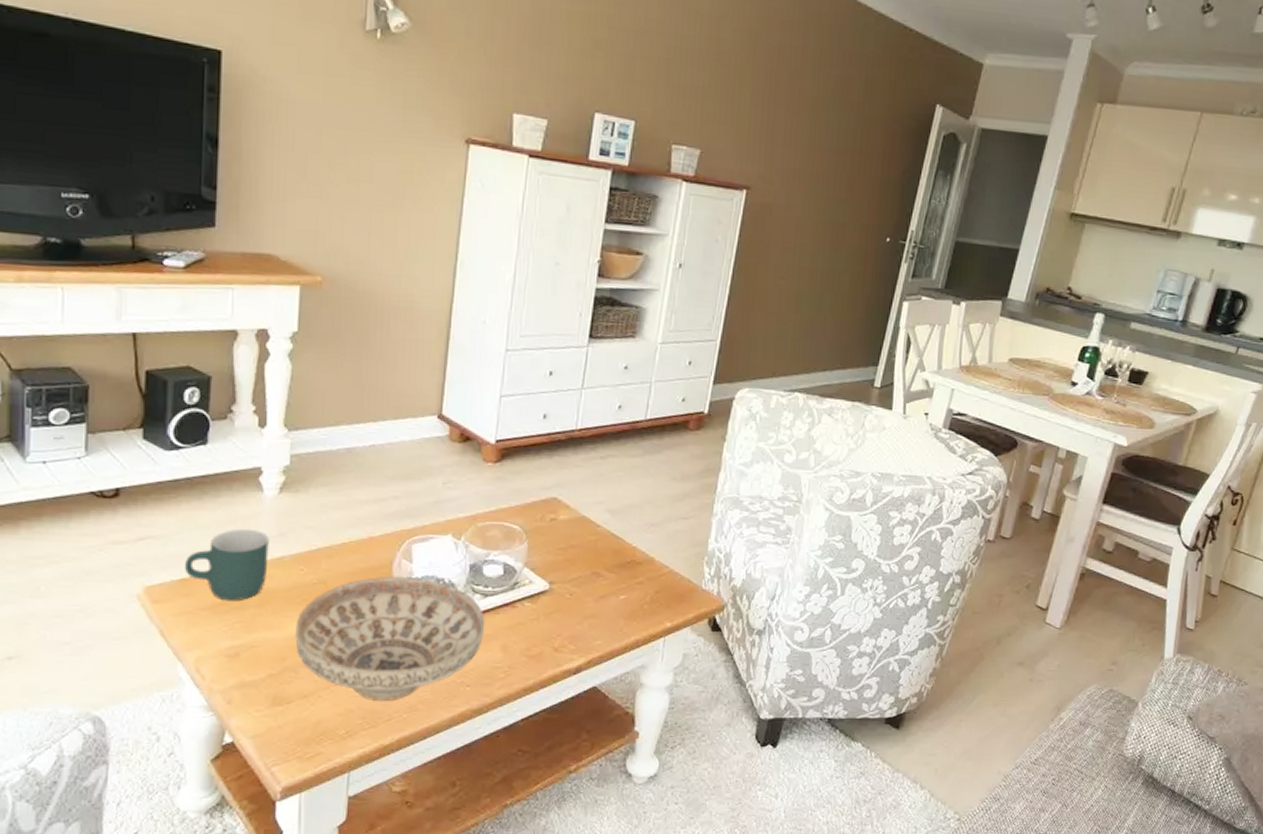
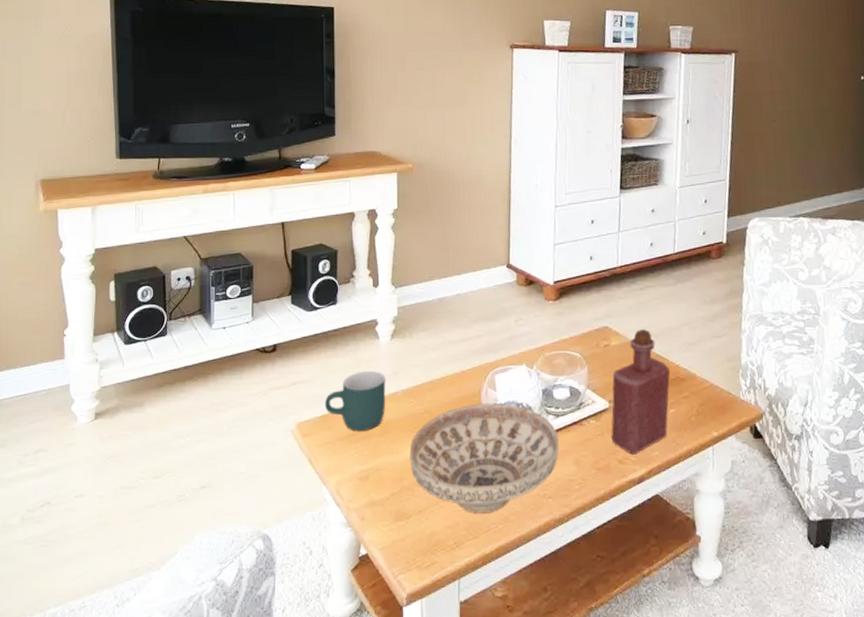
bottle: none [548,504,625,643] -> present [611,329,670,455]

